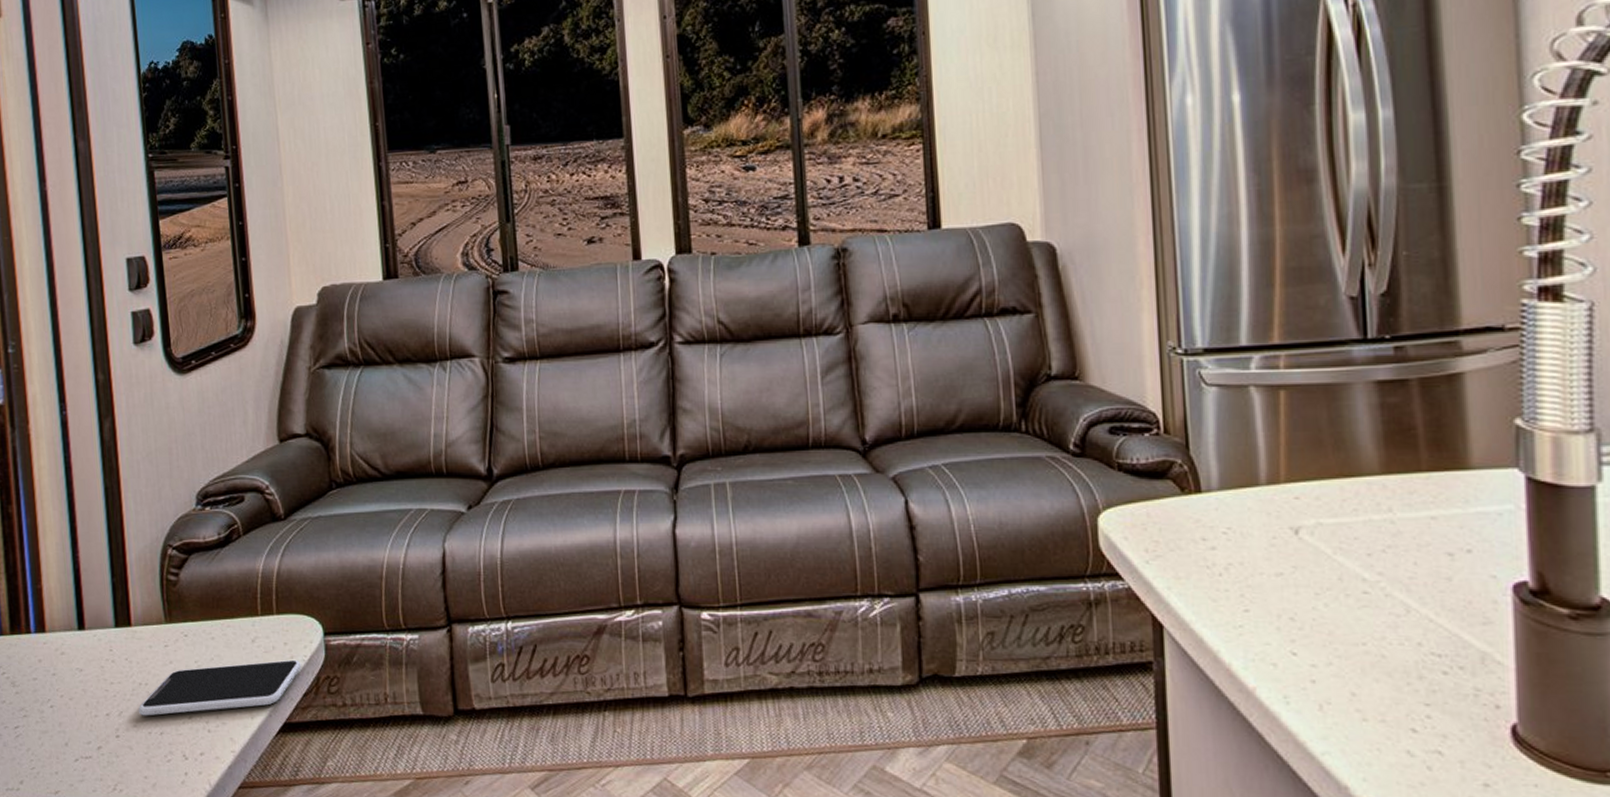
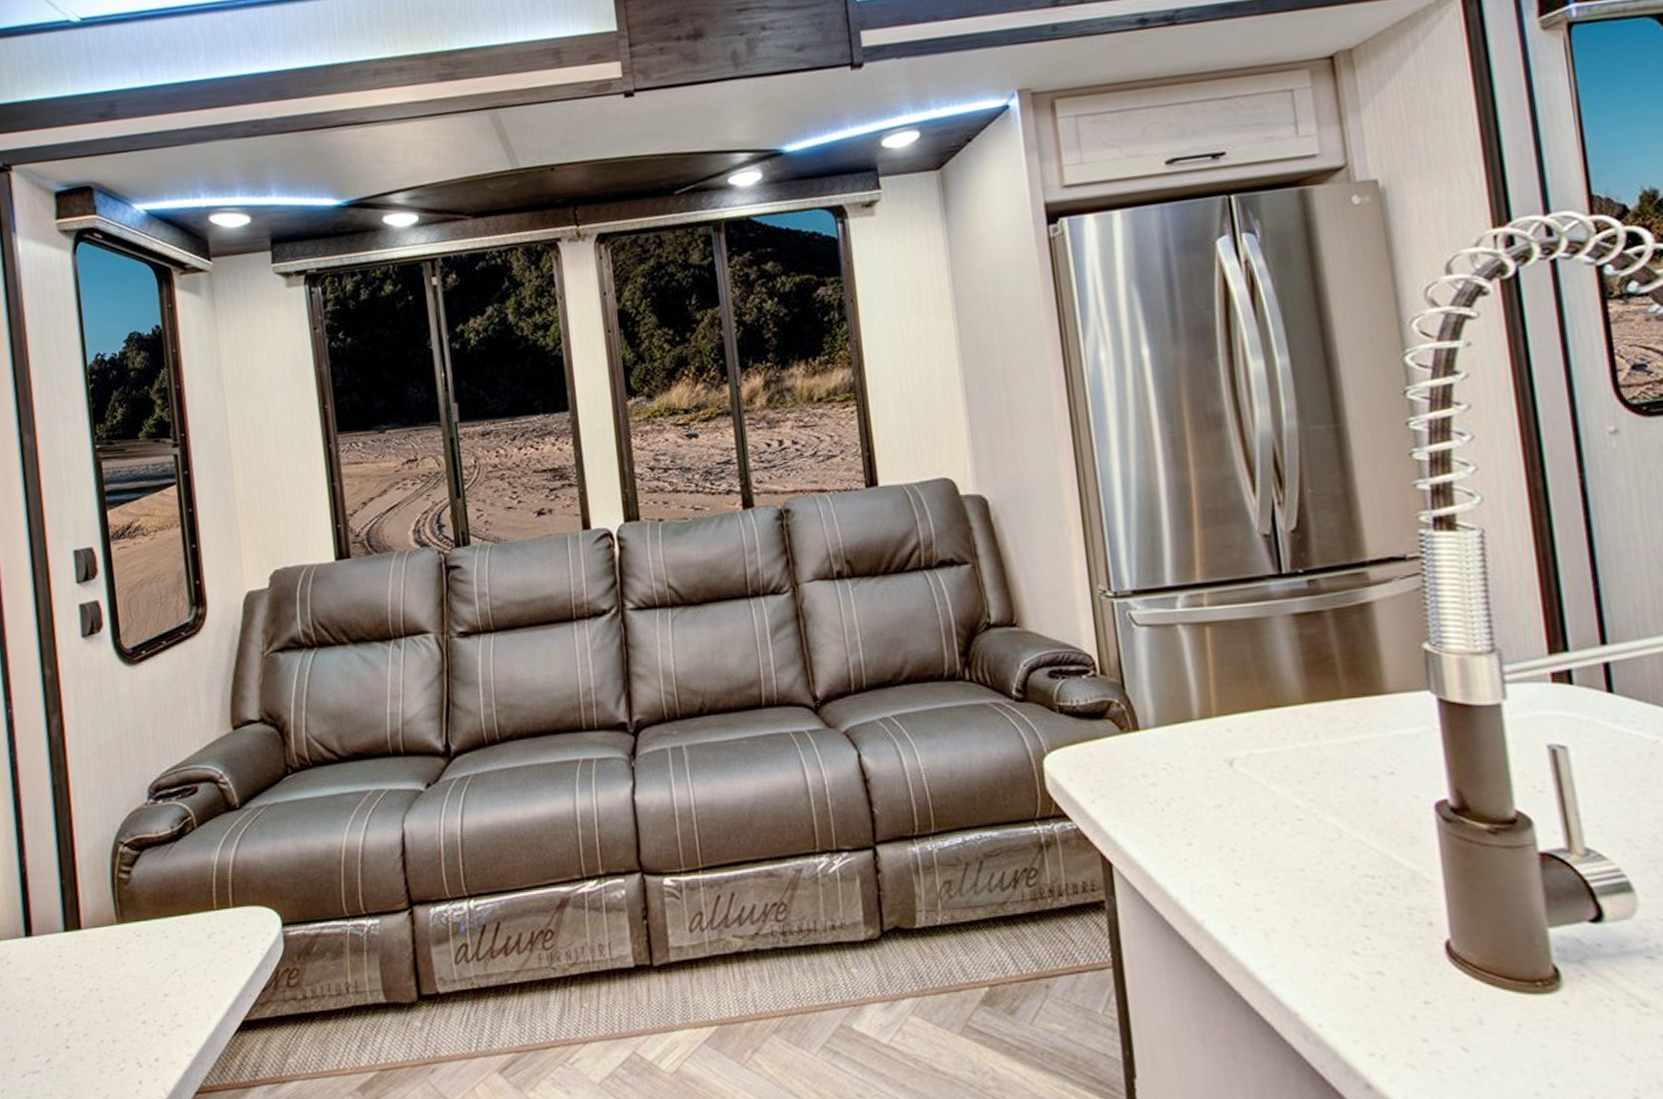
smartphone: present [138,659,301,716] -> none [89,953,260,1024]

